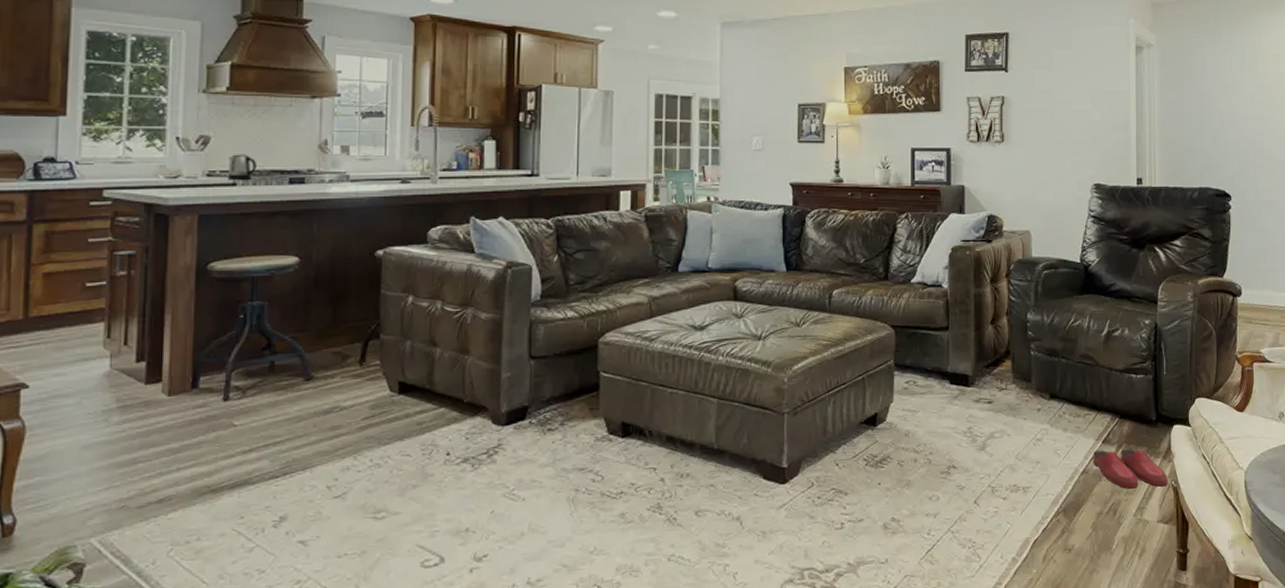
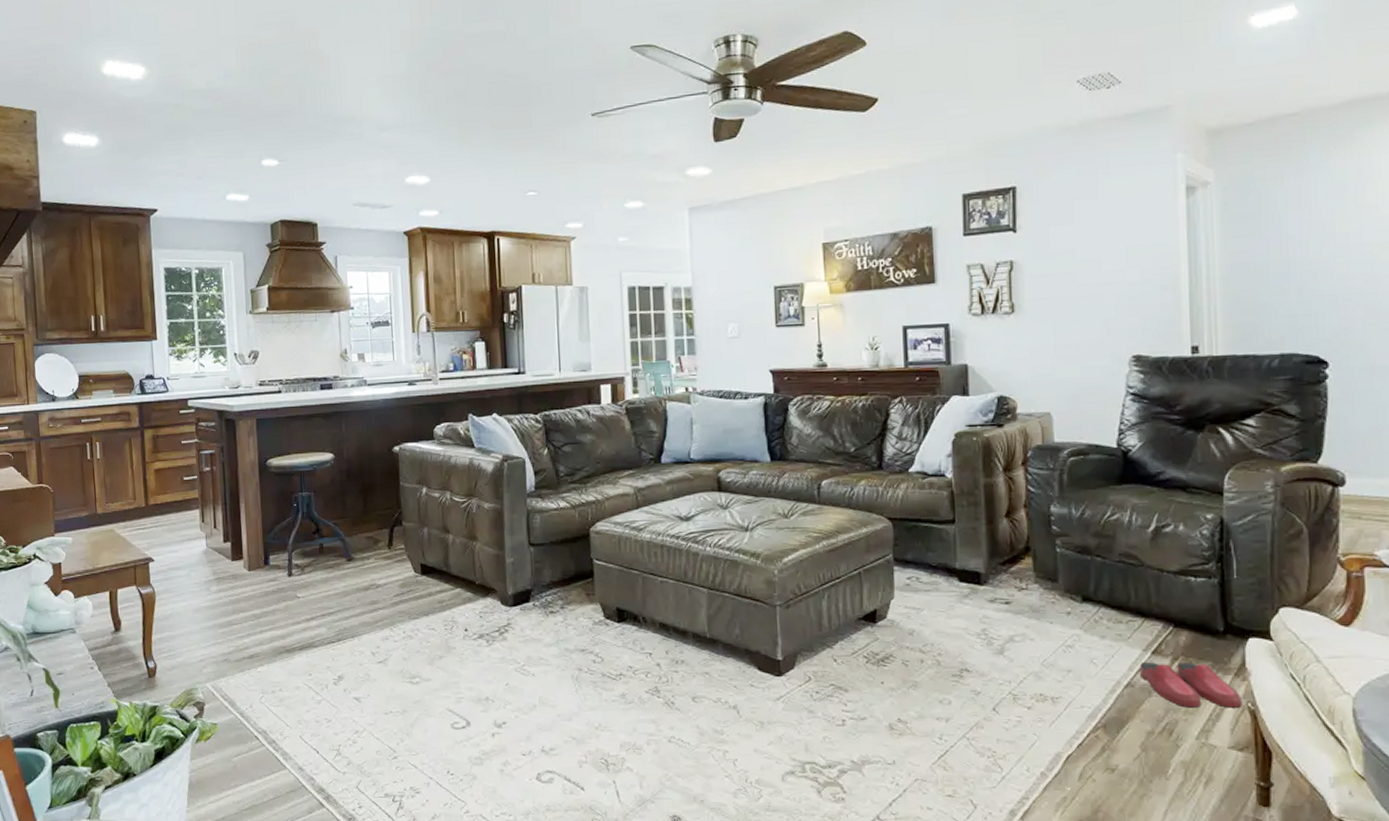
kettle: present [227,154,258,181] -> none [273,365,296,389]

